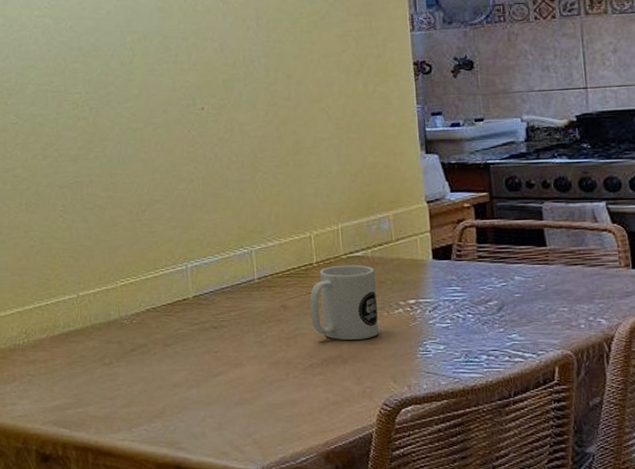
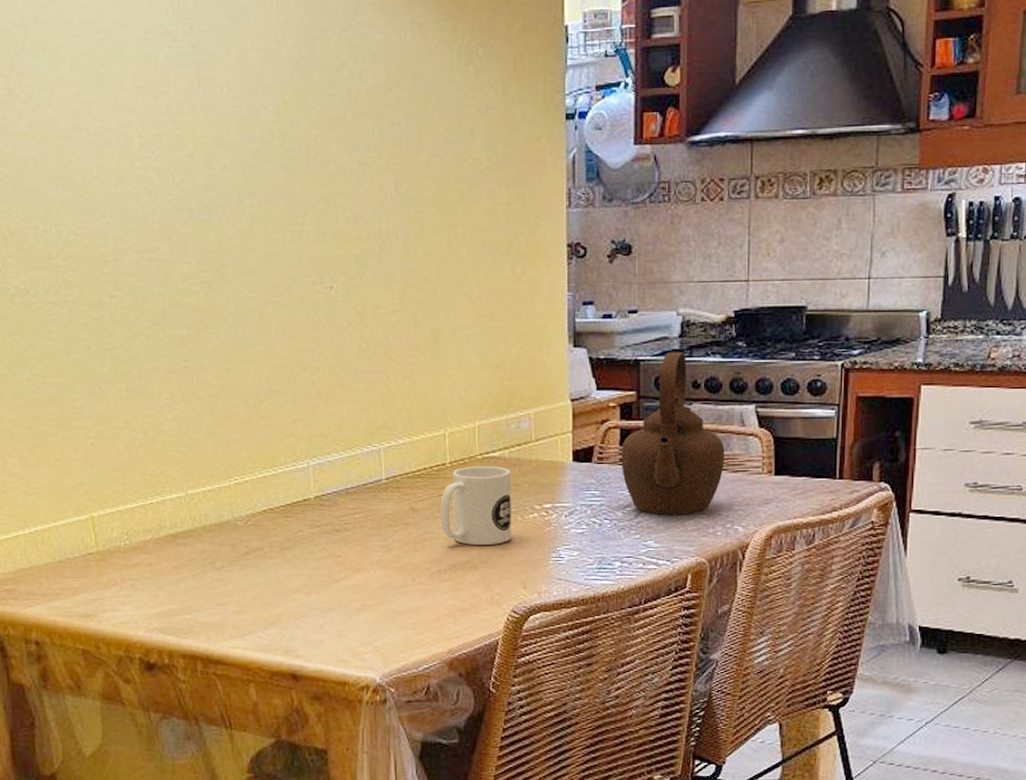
teapot: none [478,155,581,309] -> present [620,352,725,515]

